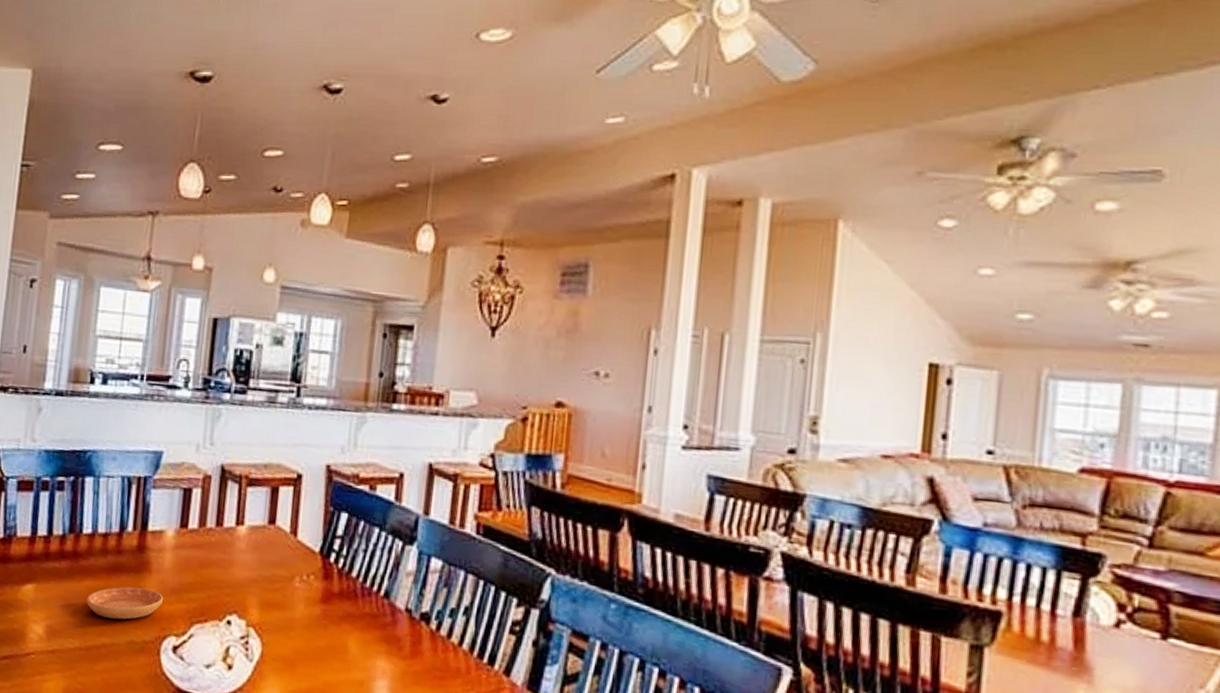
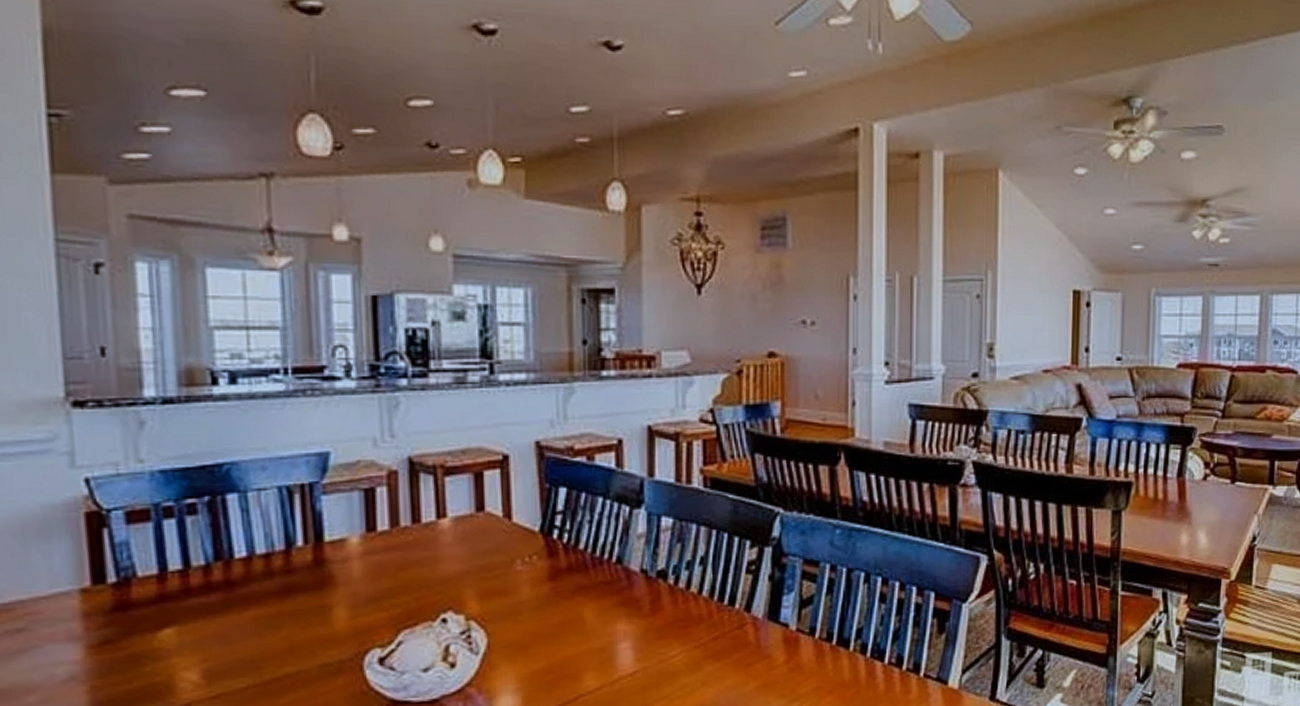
saucer: present [86,586,164,620] -> none [254,604,358,646]

